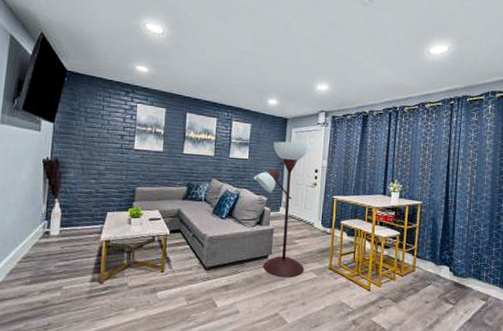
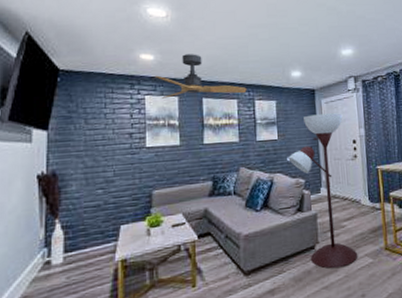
ceiling fan: none [147,70,227,114] -> present [154,54,247,99]

